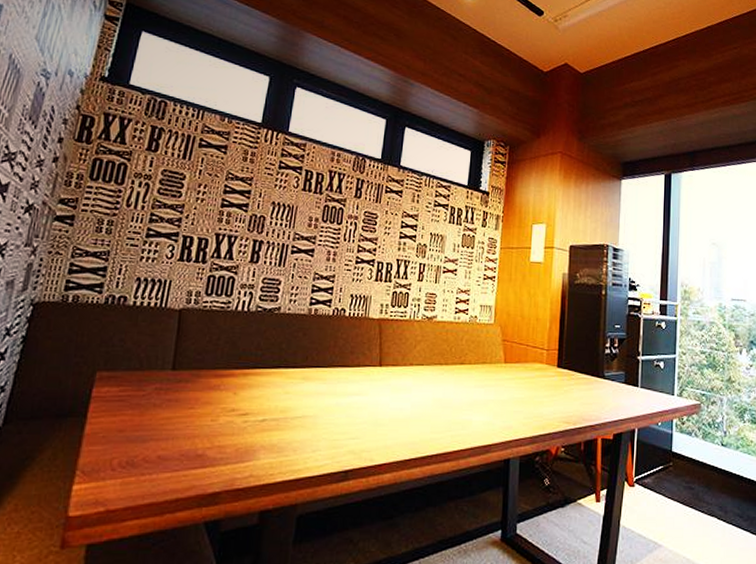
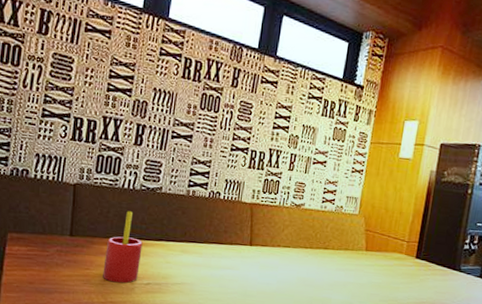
straw: none [209,336,258,422] -> present [103,211,143,284]

